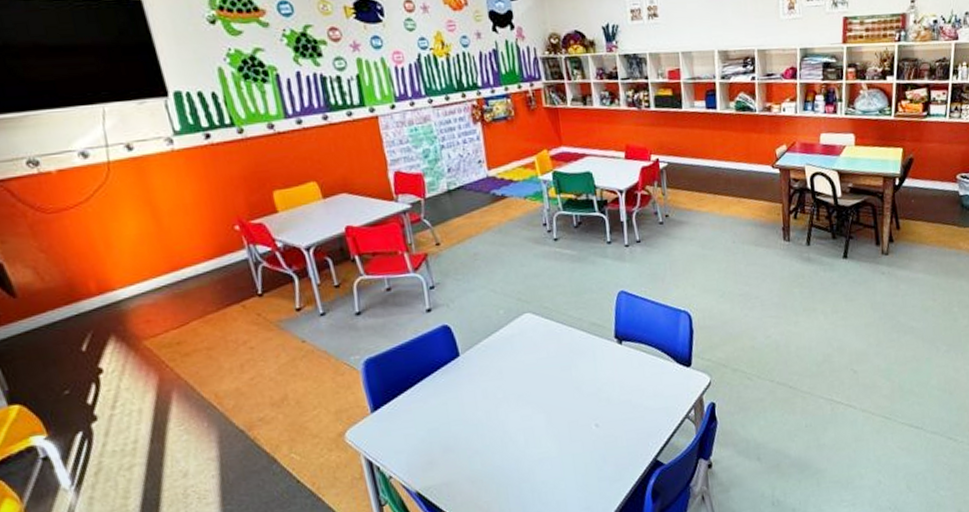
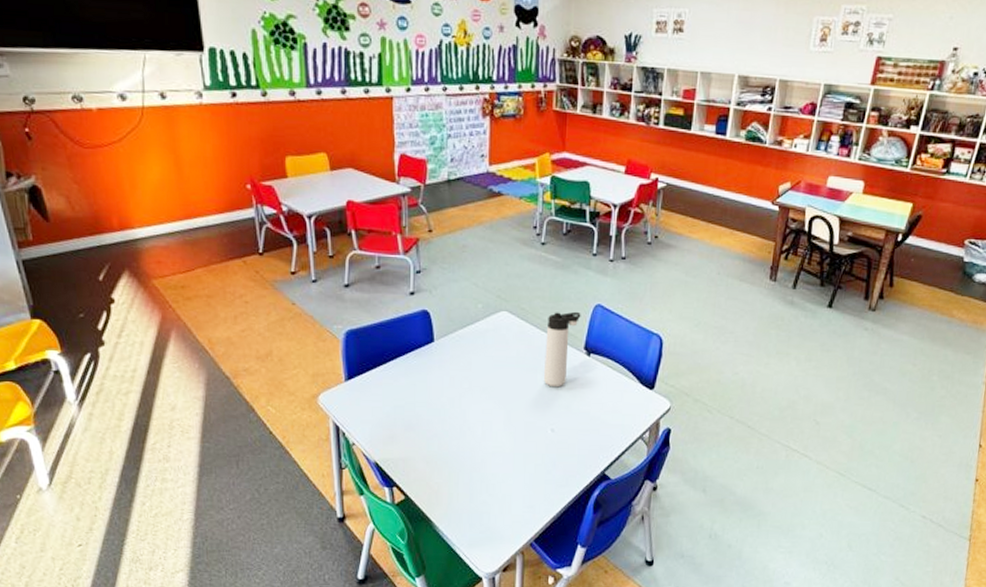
thermos bottle: none [573,301,606,382] -> present [543,311,581,388]

